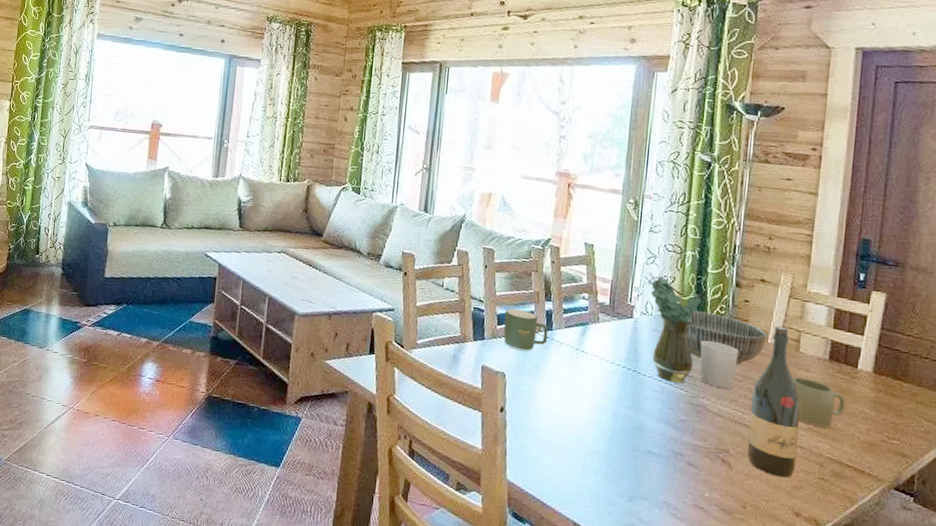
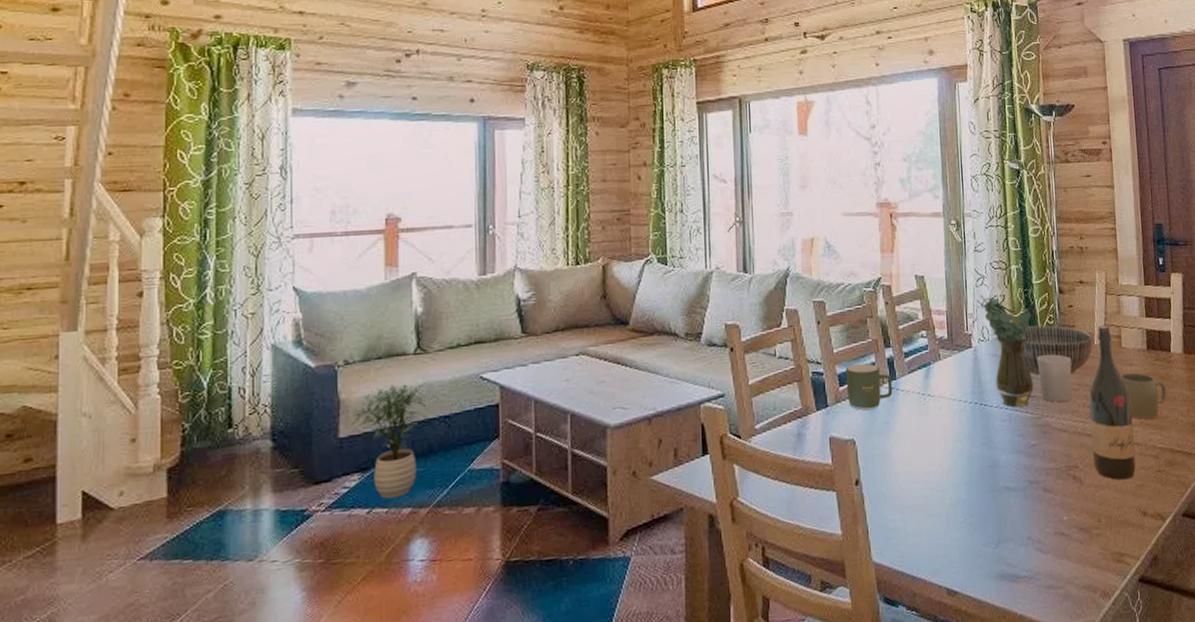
potted plant: none [113,246,169,329] -> present [350,384,430,499]

